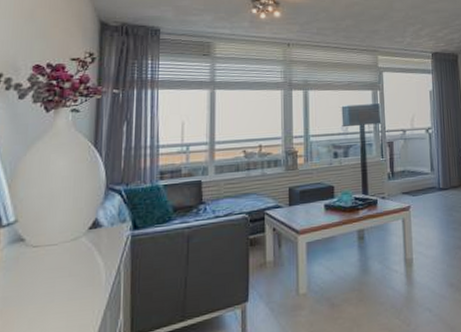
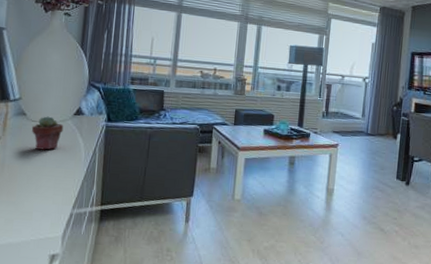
potted succulent: none [32,236,76,282] -> present [31,116,64,150]

